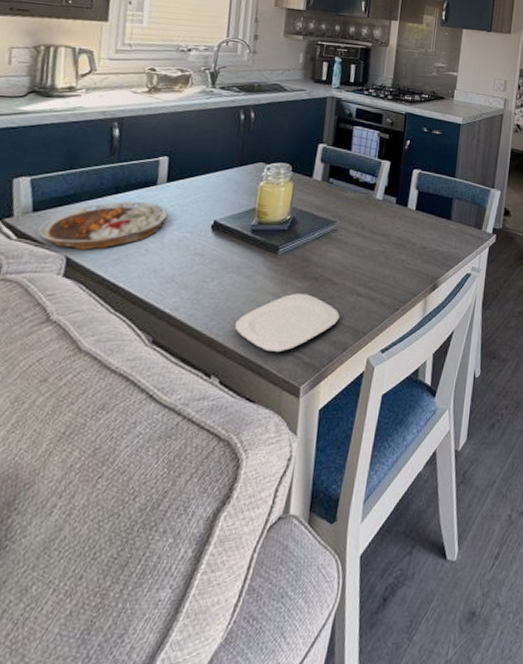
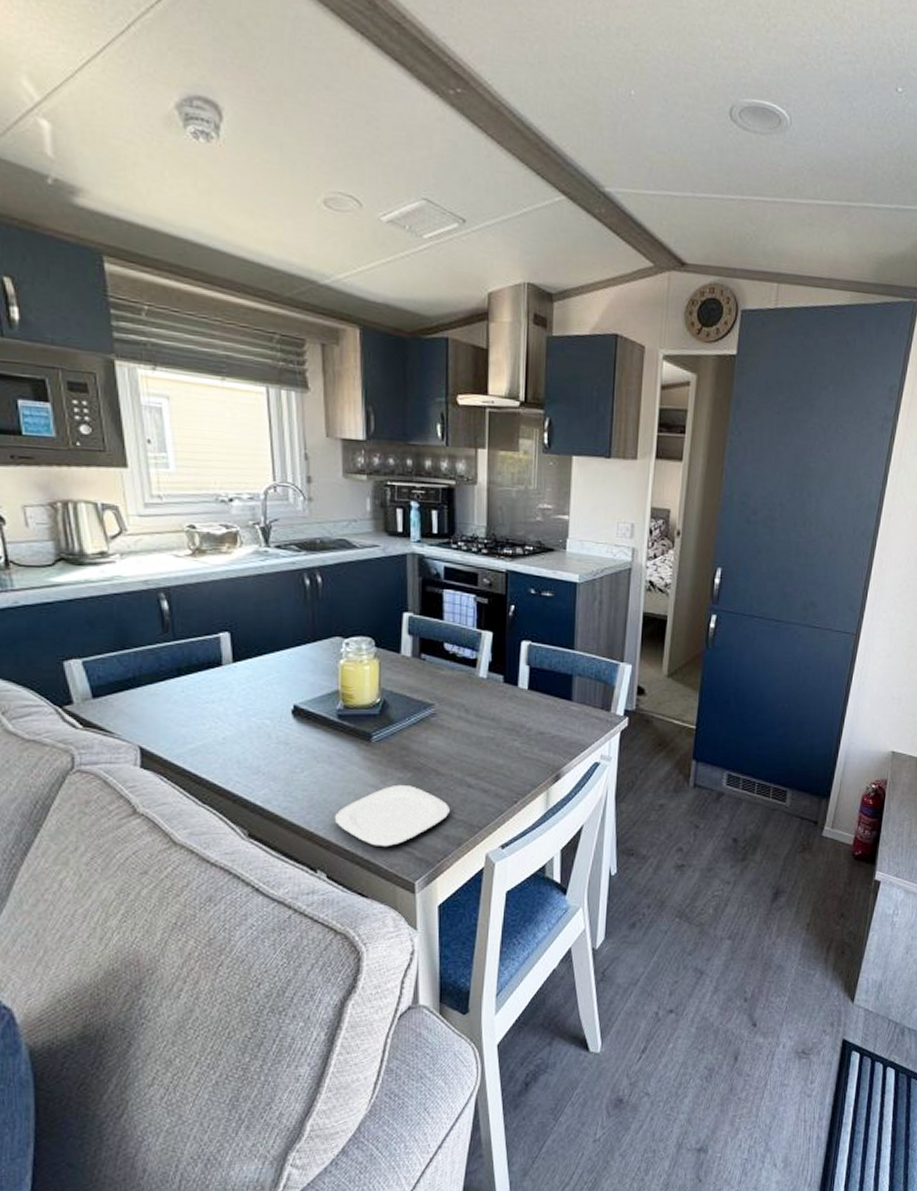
plate: present [37,201,169,250] -> none [102,684,242,739]

